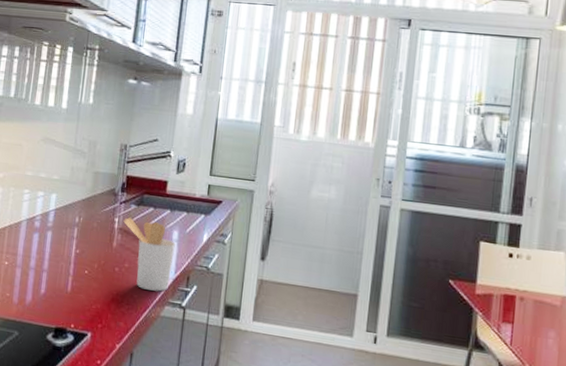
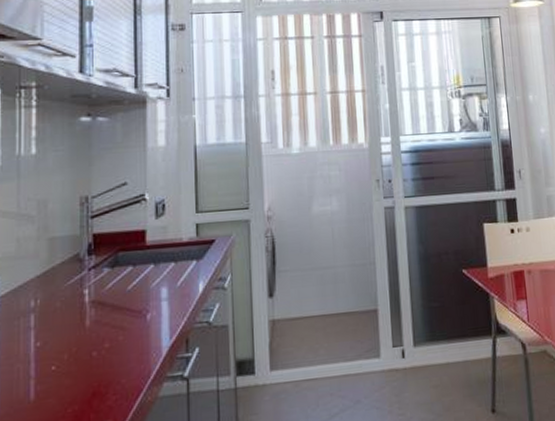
utensil holder: present [123,218,176,292] -> none [96,282,166,370]

